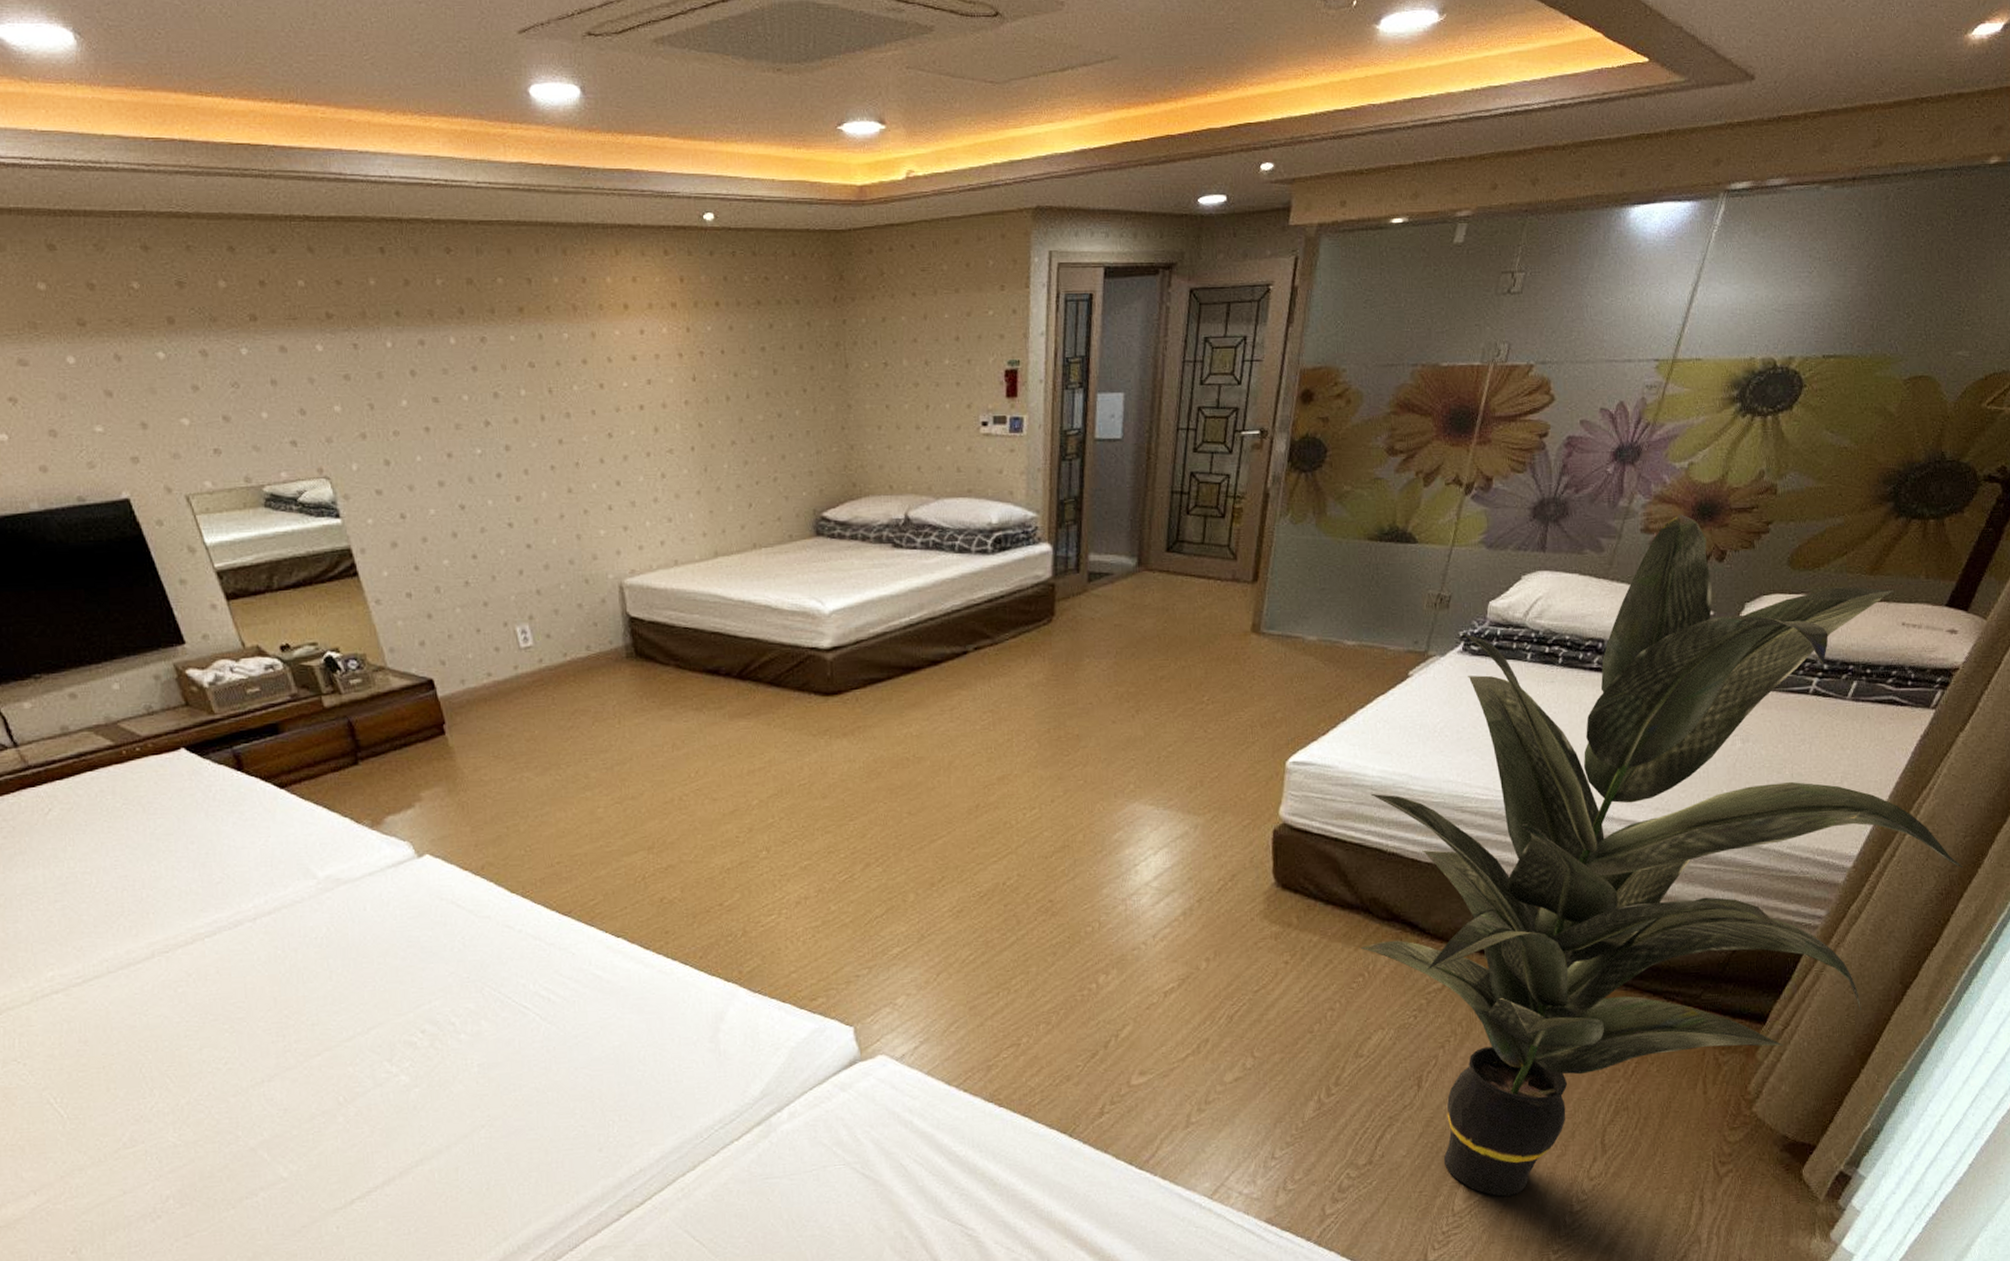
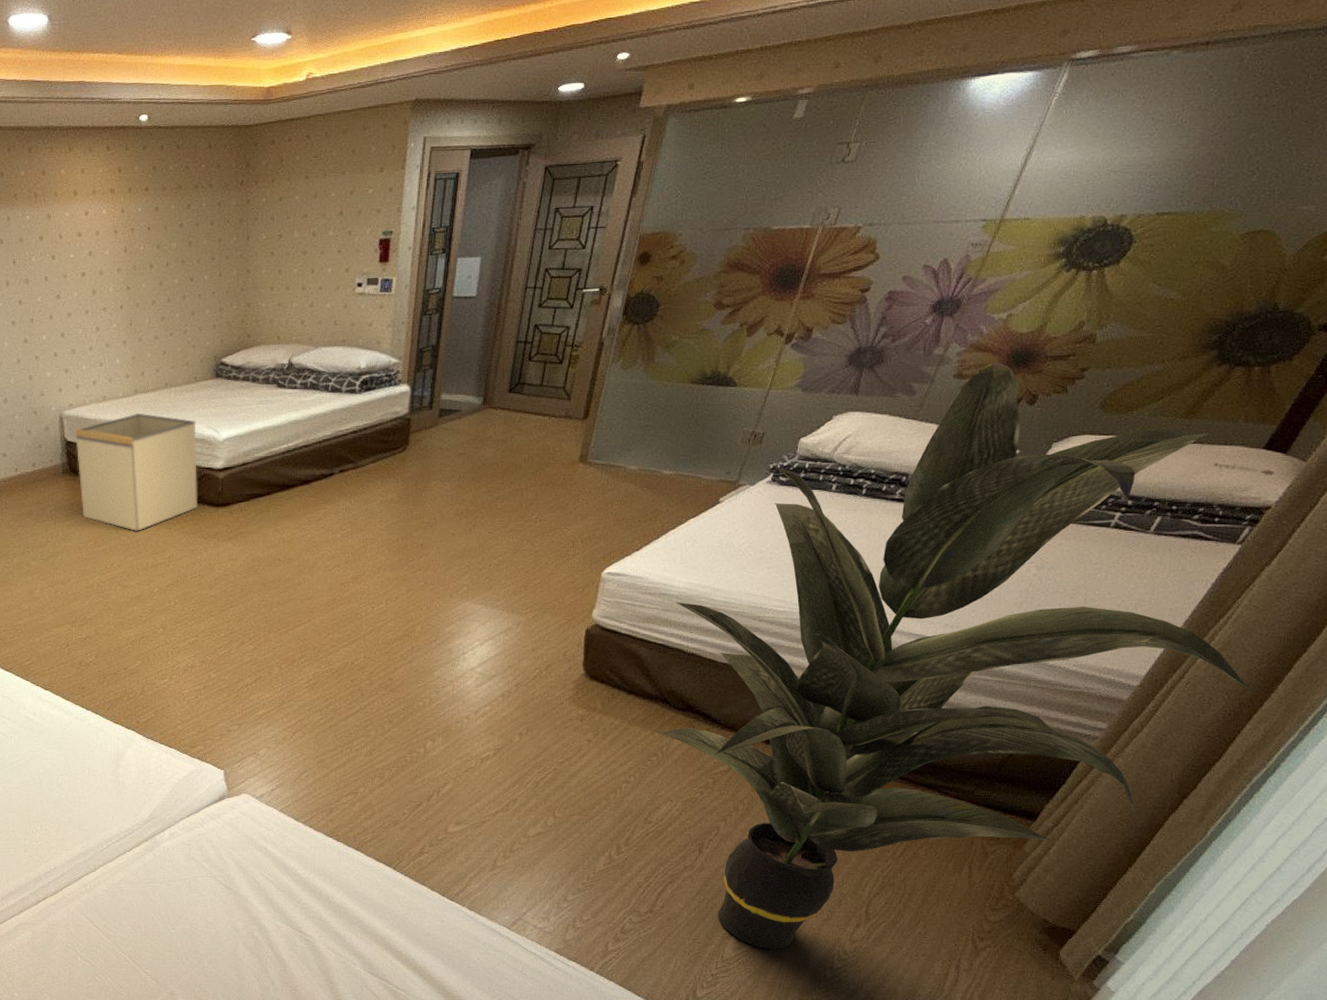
storage bin: none [640,580,802,729] -> present [75,413,197,531]

